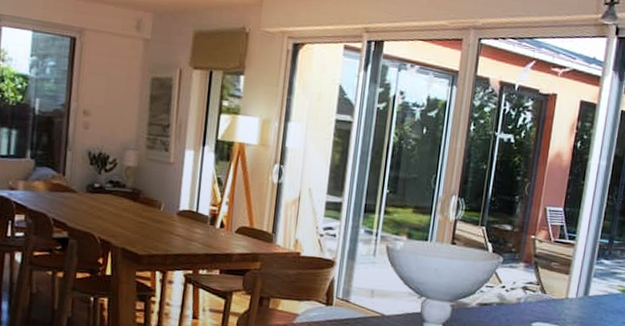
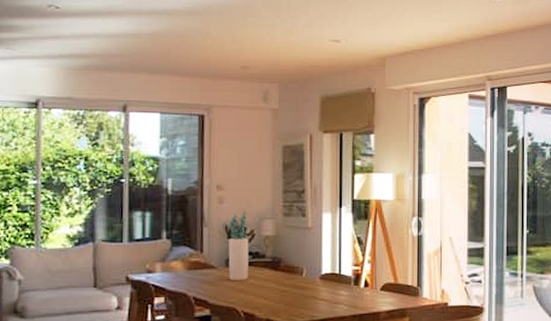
vase: none [88,138,111,208] -> present [228,210,249,282]

